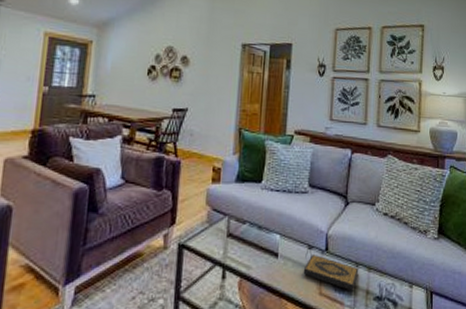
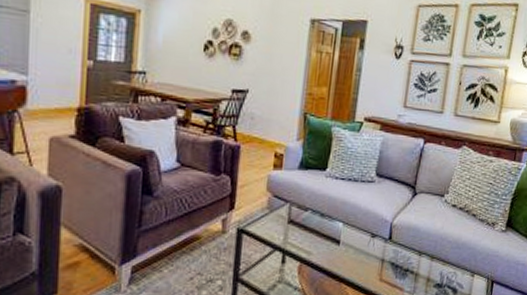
hardback book: present [303,255,359,291] -> none [364,243,422,278]

